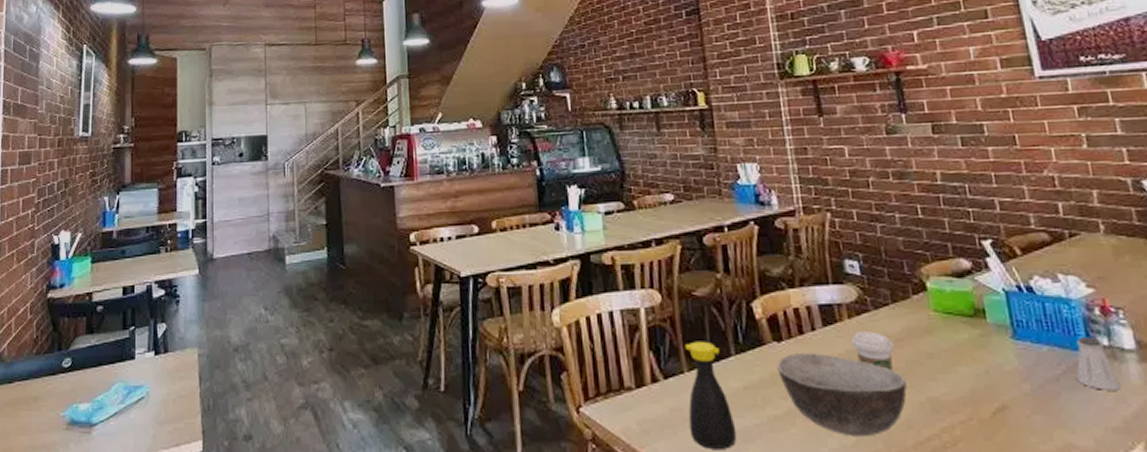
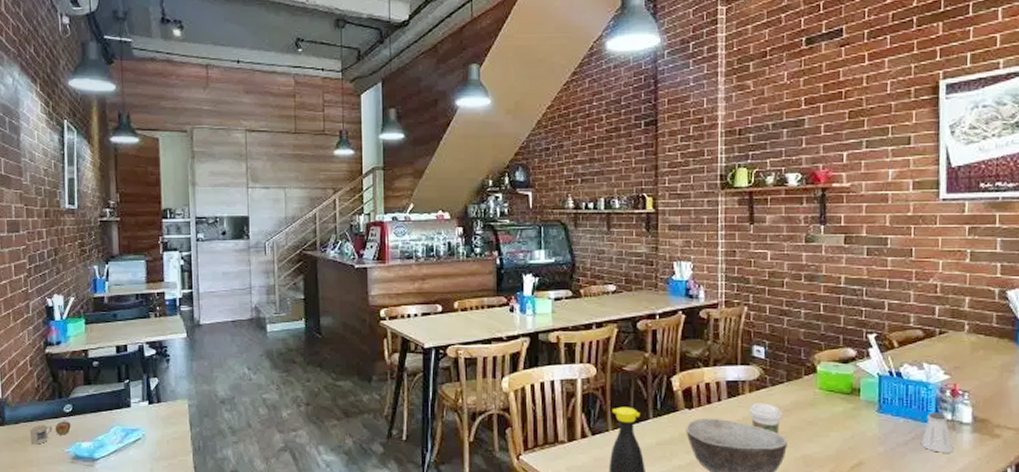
mug: none [23,378,69,408] -> present [29,421,71,445]

